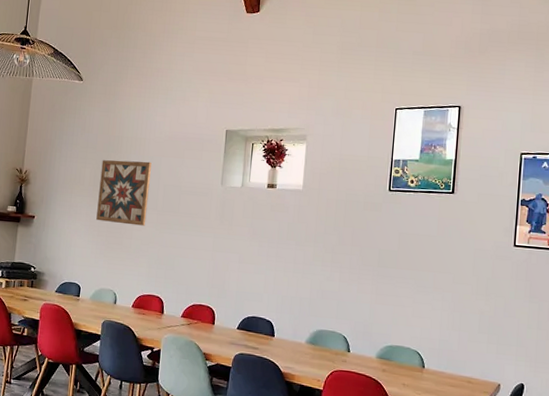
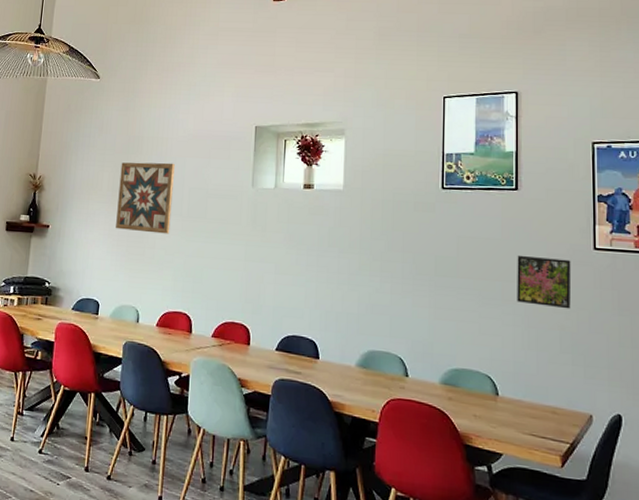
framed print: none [446,250,494,297] -> present [517,255,572,309]

